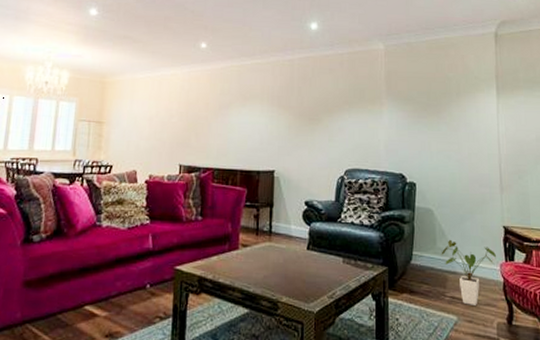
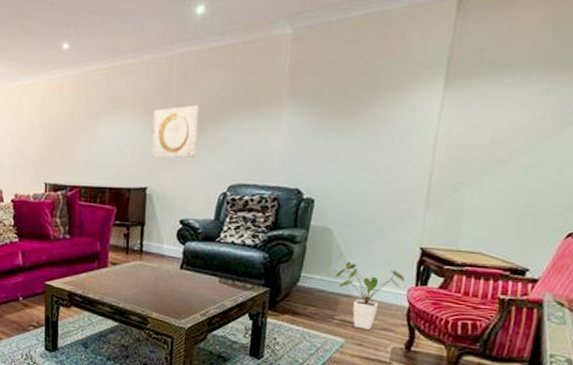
wall art: none [278,99,316,145] -> present [151,104,199,159]

